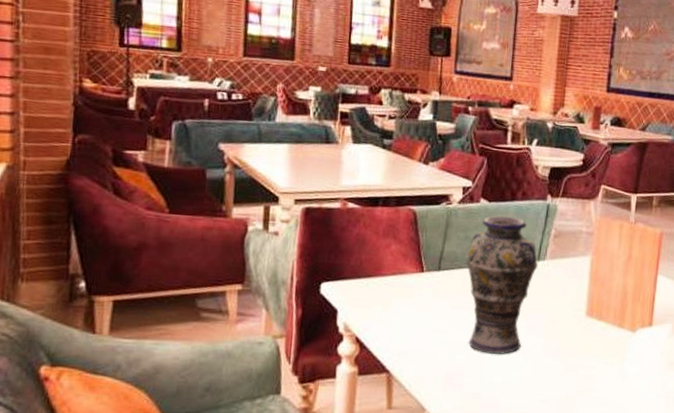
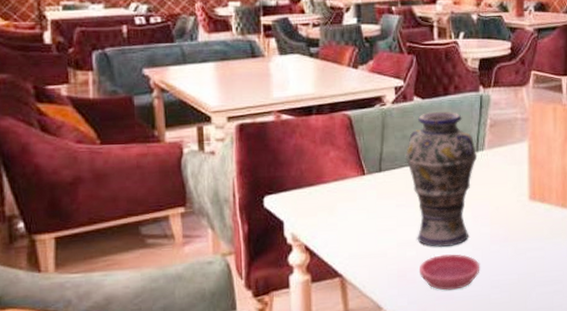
saucer: none [466,362,530,400] -> present [419,254,480,290]

